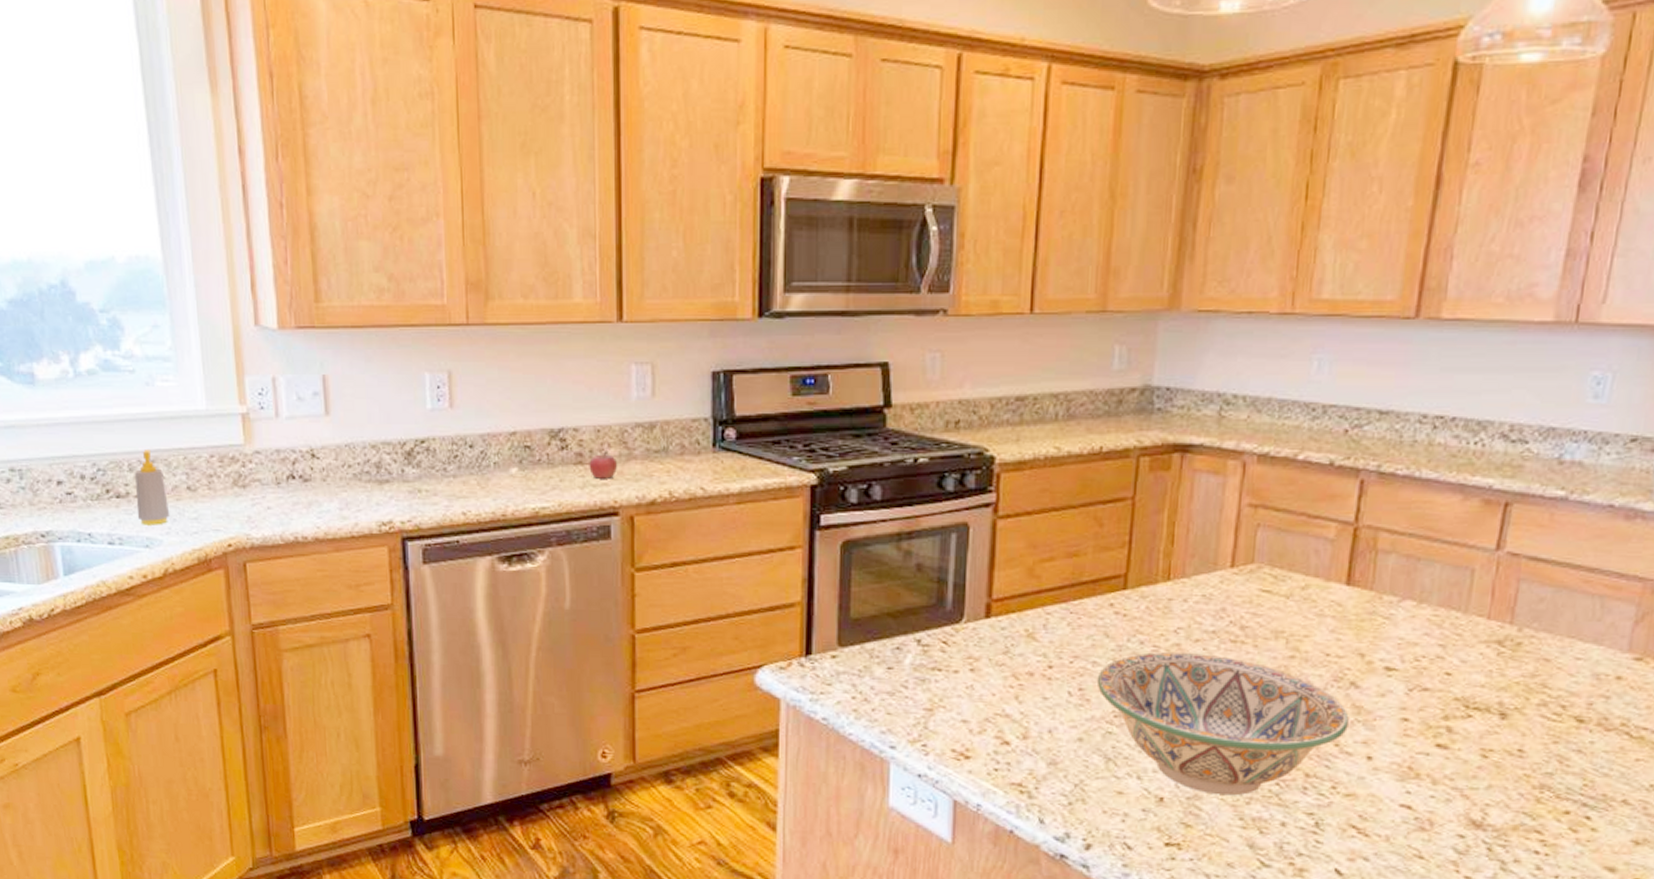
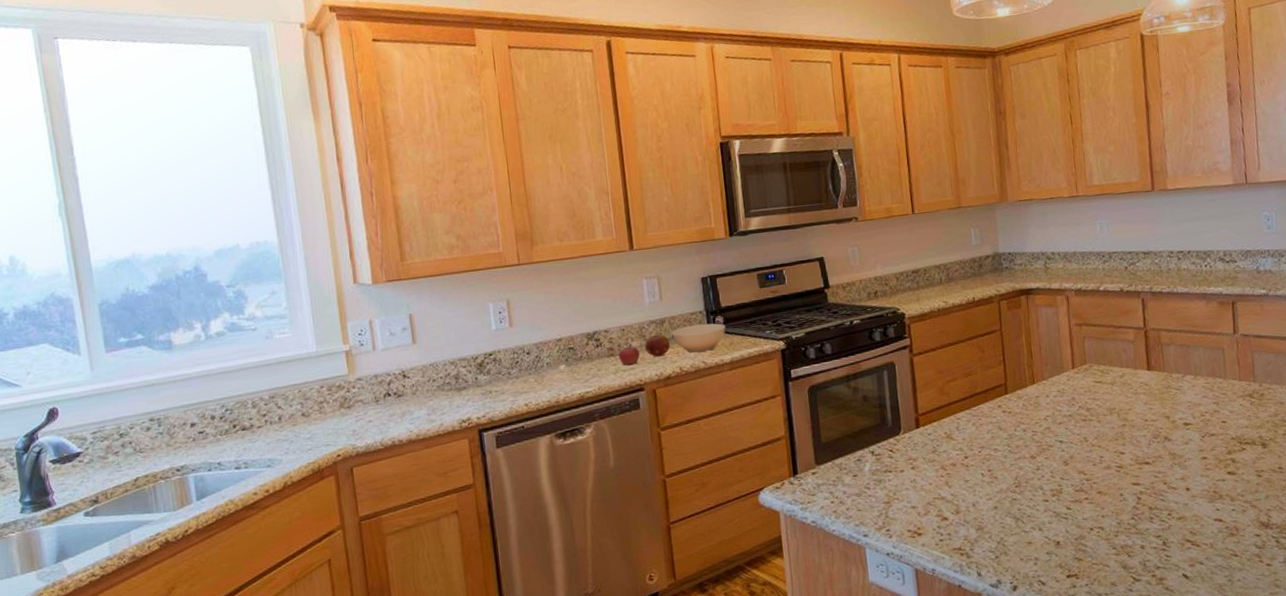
soap bottle: present [135,450,170,525] -> none [258,389,288,449]
fruit: none [624,442,660,473] -> present [644,333,671,357]
bowl: none [663,436,738,474] -> present [672,323,726,353]
decorative bowl: present [1096,652,1350,796] -> none [999,432,1170,533]

